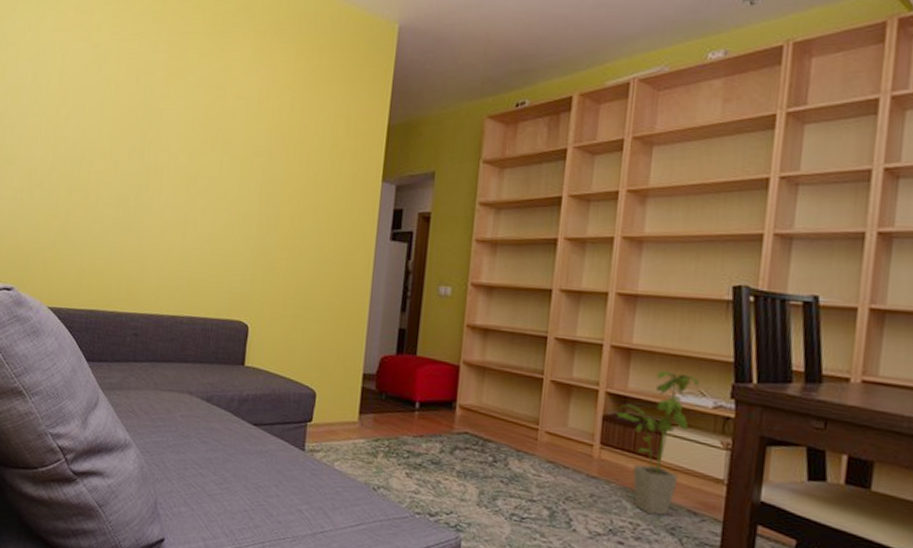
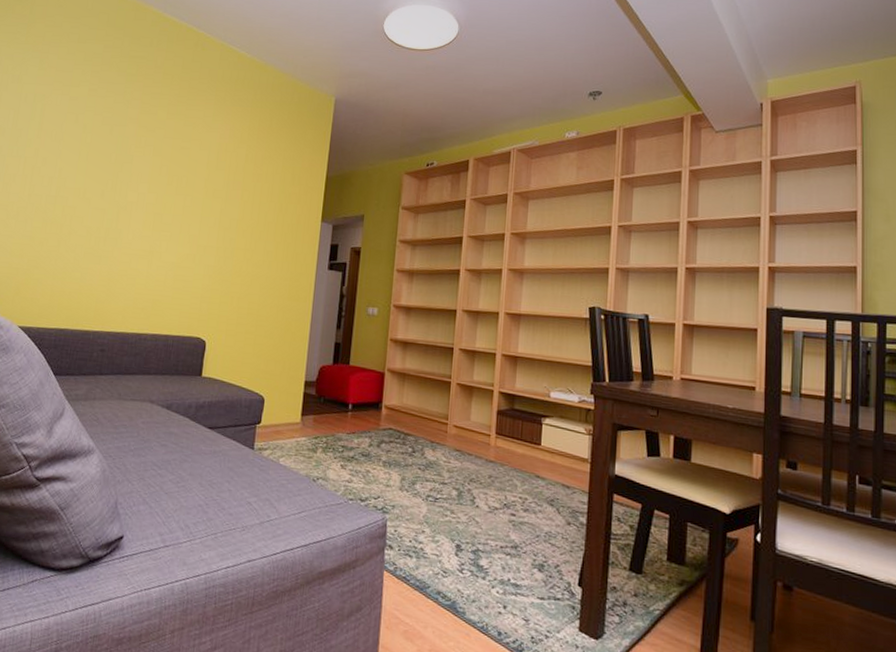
house plant: present [615,371,699,516] -> none [506,374,568,491]

